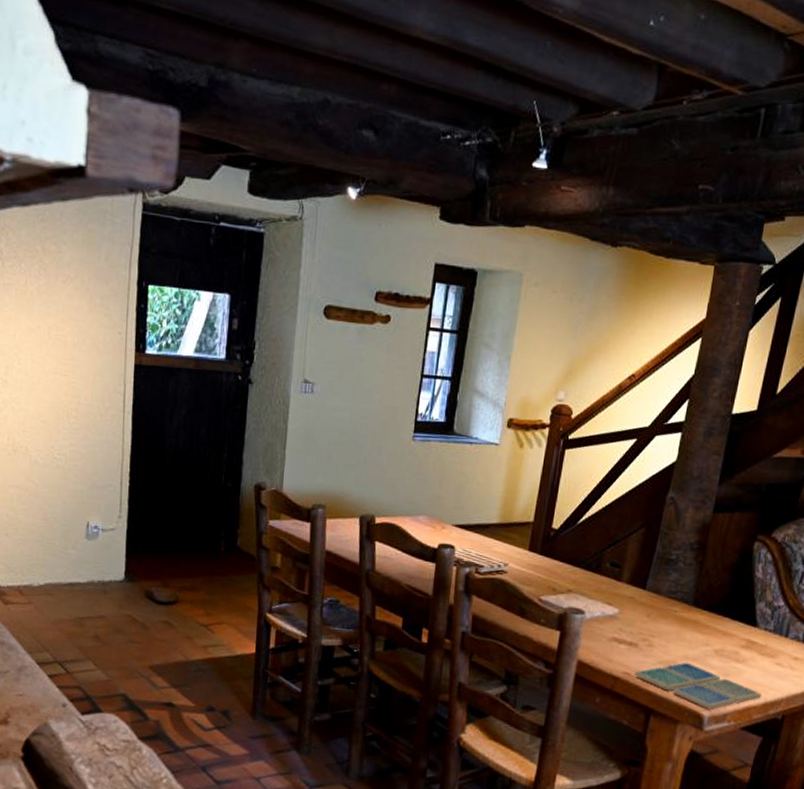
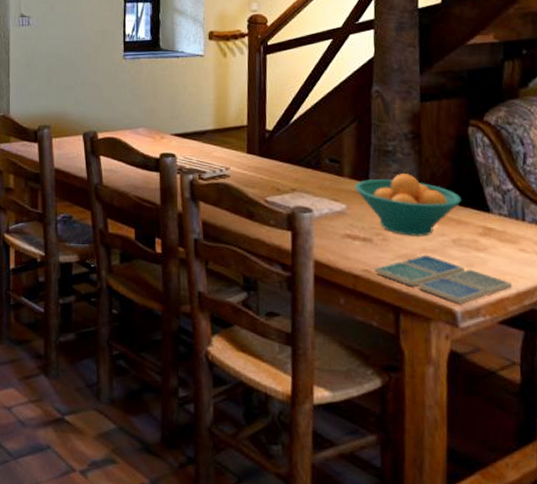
fruit bowl: none [630,583,733,645] -> present [355,174,462,236]

